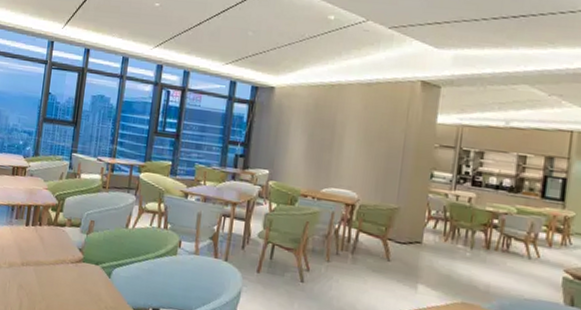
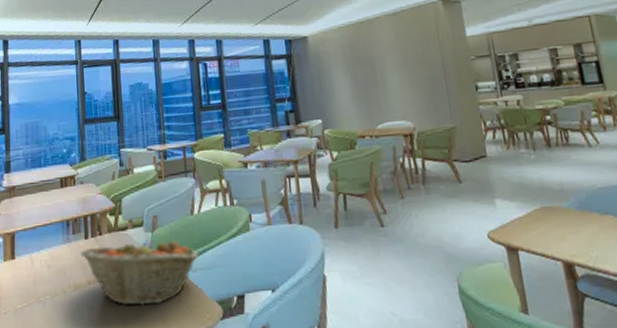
fruit basket: none [19,233,125,298] -> present [80,237,199,306]

